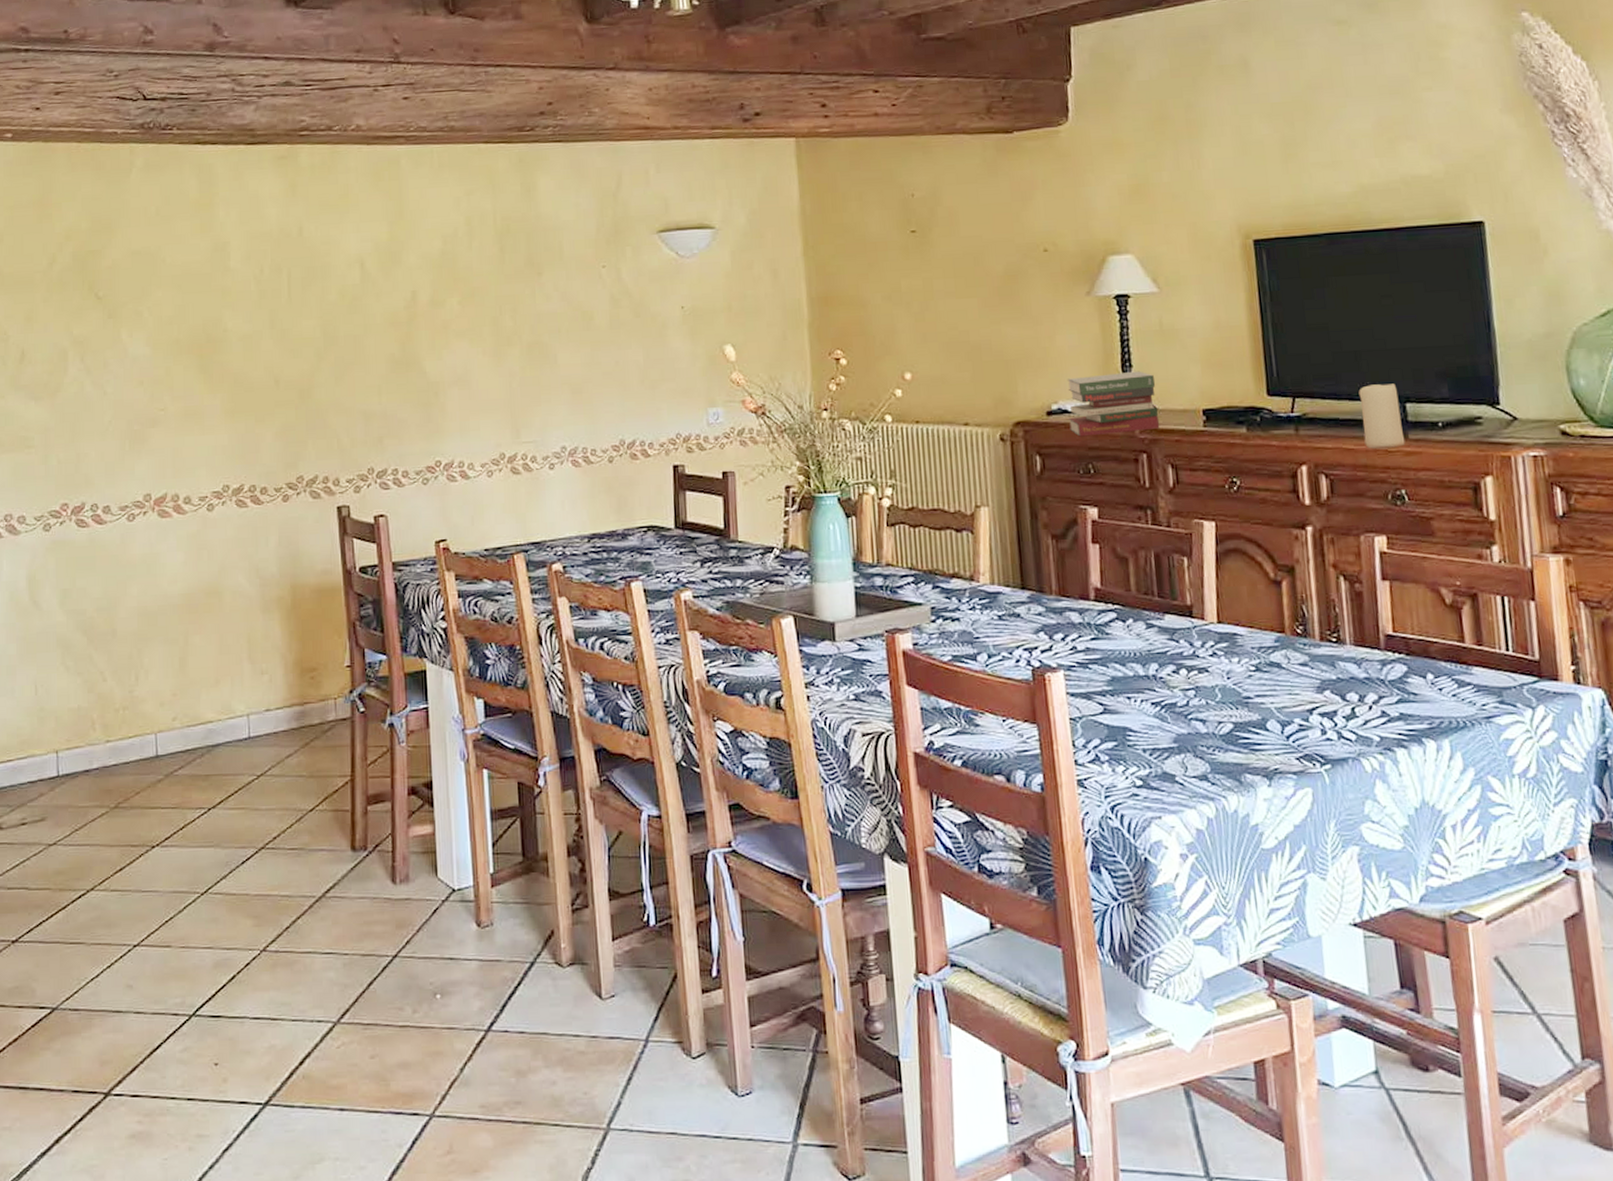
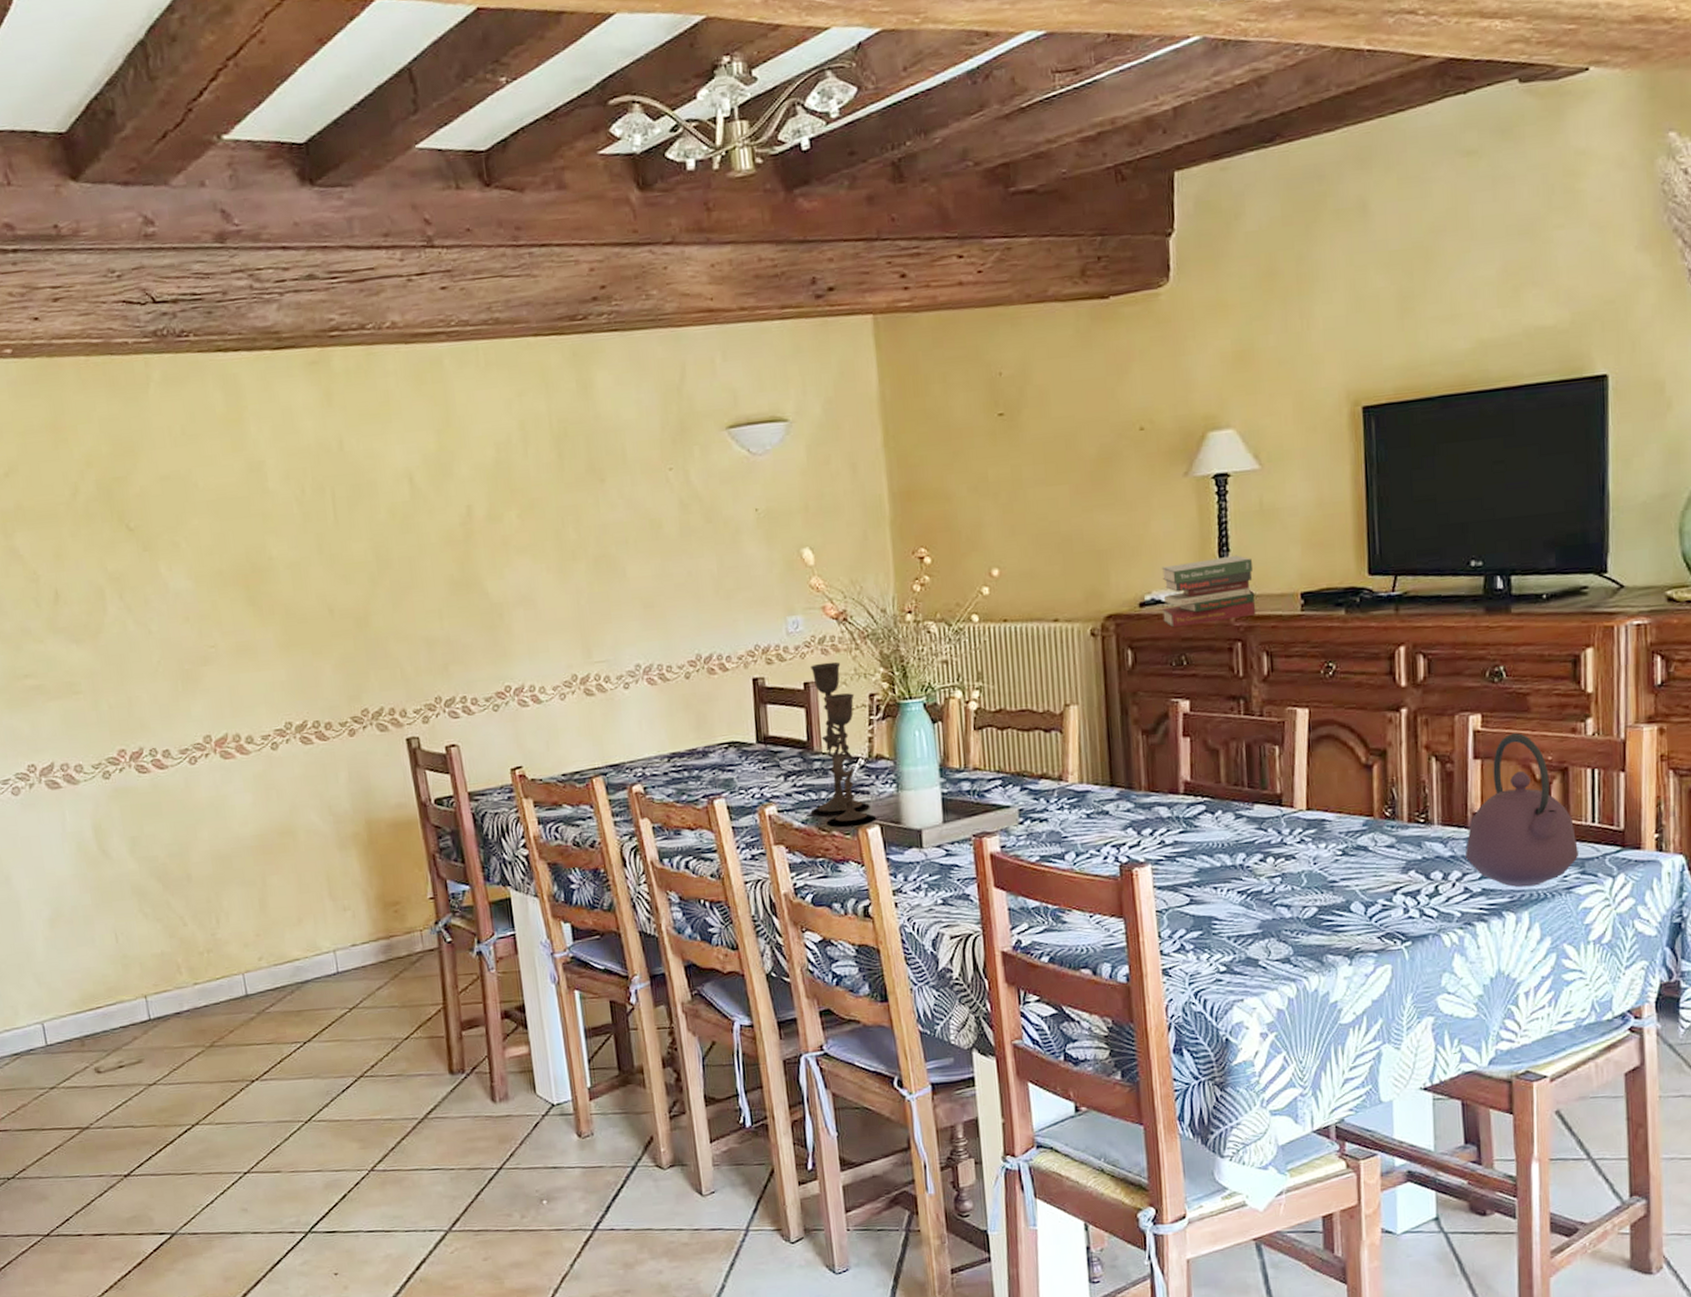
candlestick: none [725,453,790,617] -> present [810,661,877,828]
candle: present [1359,383,1406,450] -> none [1463,556,1507,627]
teapot: none [1379,556,1495,714] -> present [1464,733,1578,887]

